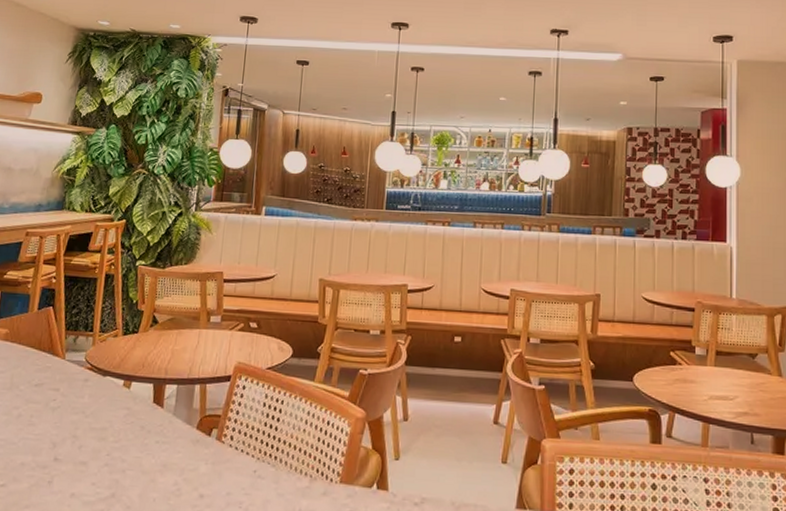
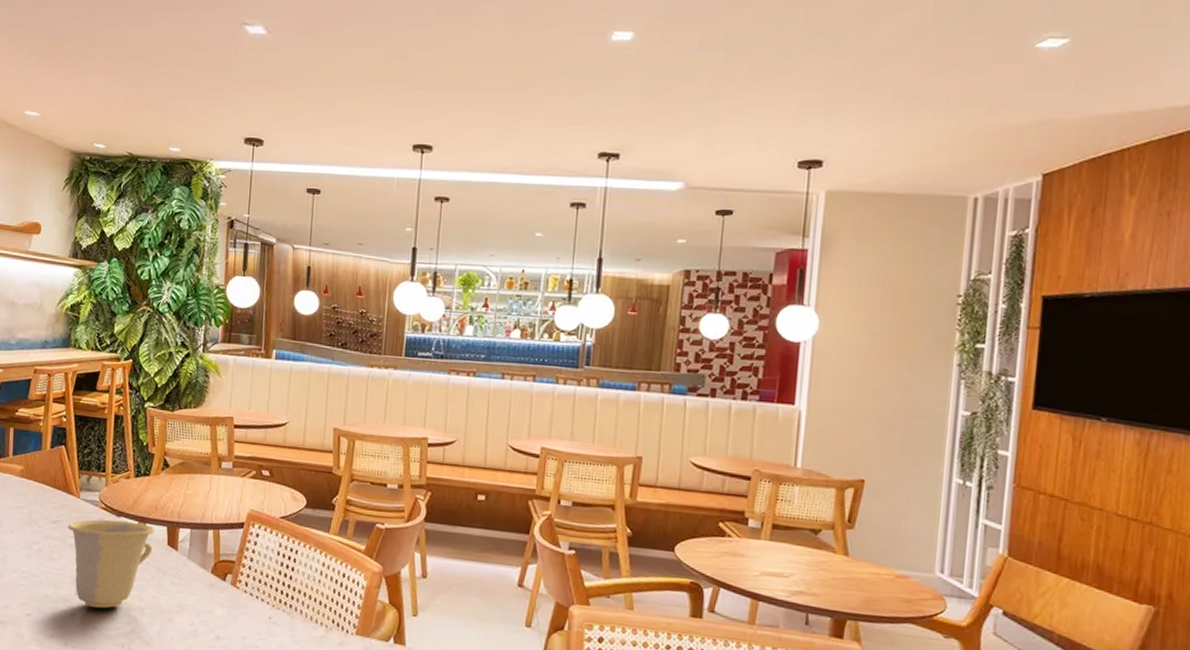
cup: none [50,379,141,473] -> present [68,519,155,609]

